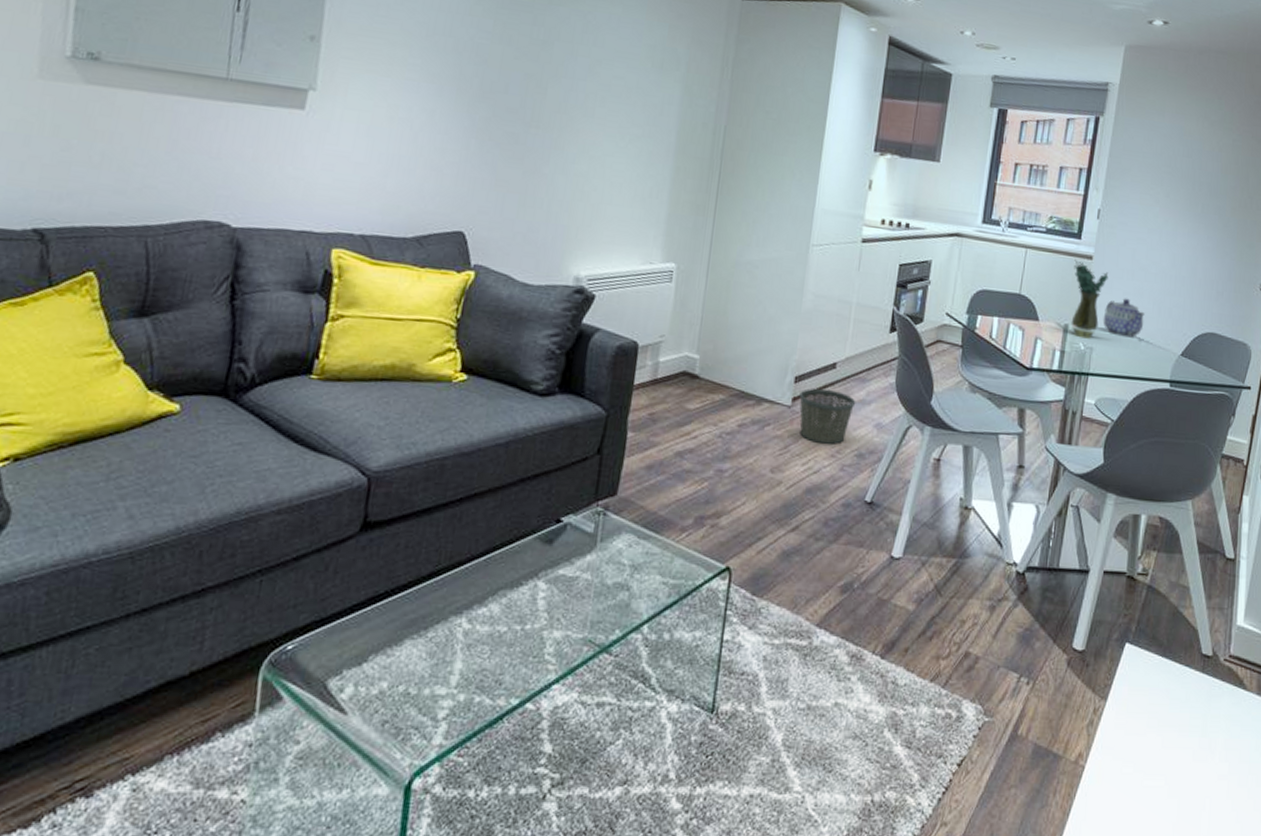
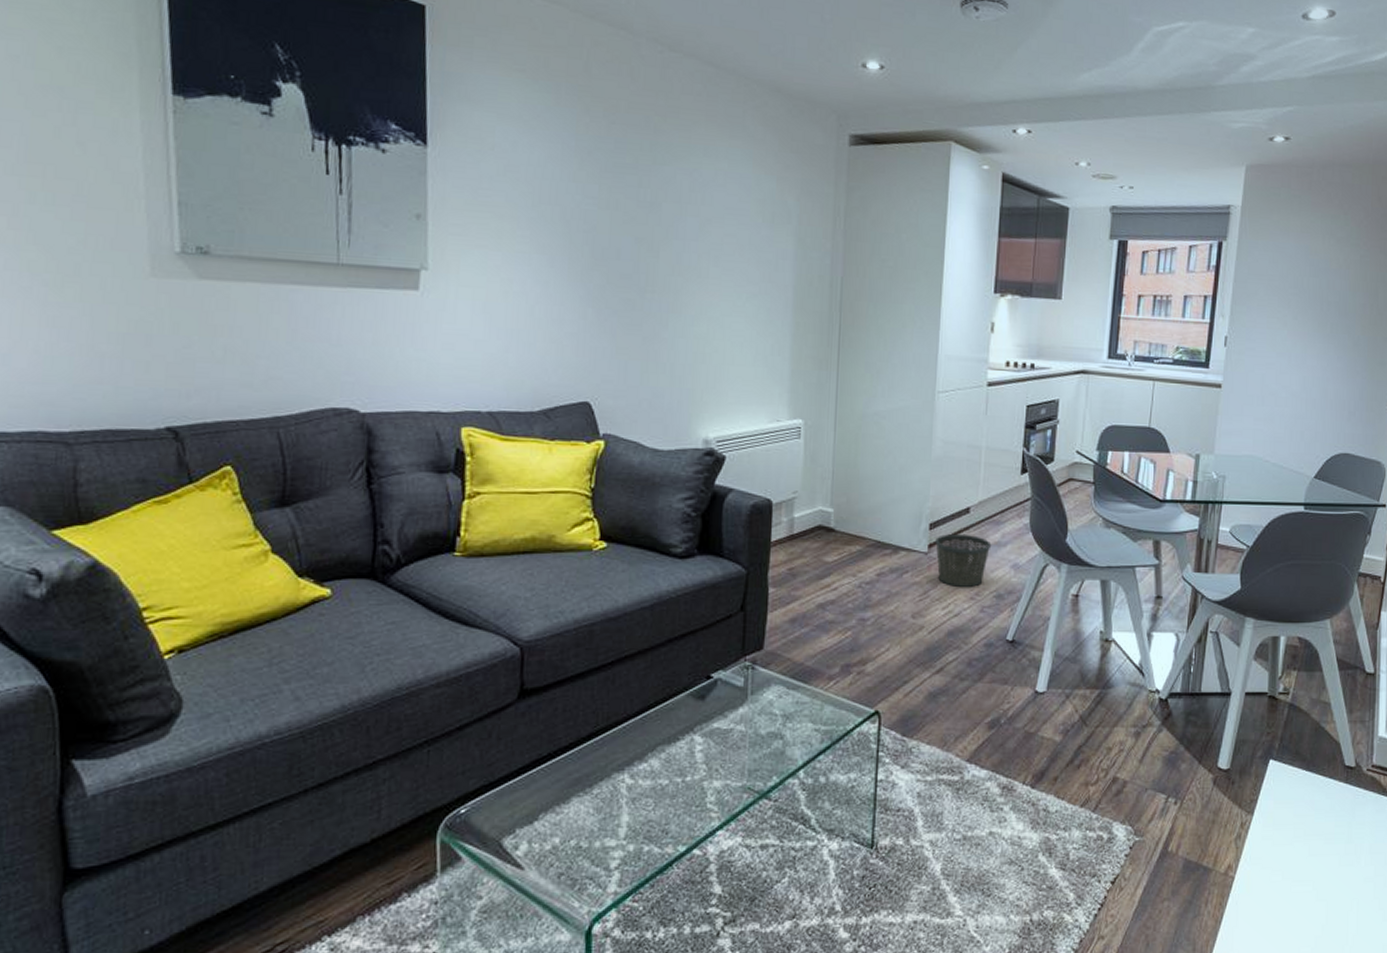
vase: present [1071,258,1109,339] -> none [1202,388,1238,467]
teapot: present [1102,298,1145,338] -> none [1234,424,1276,464]

